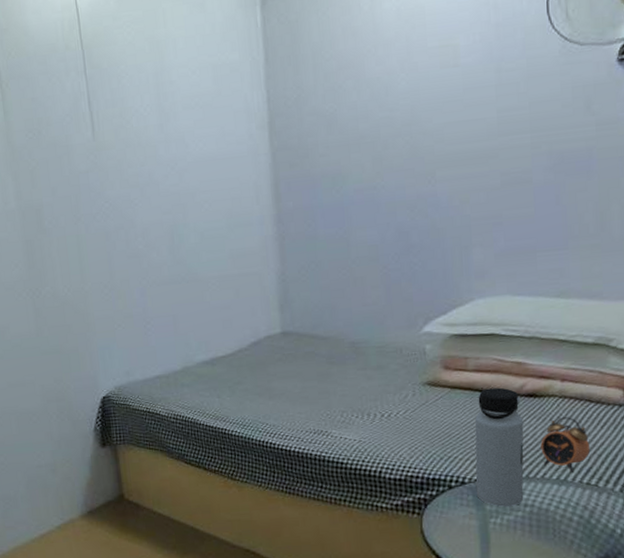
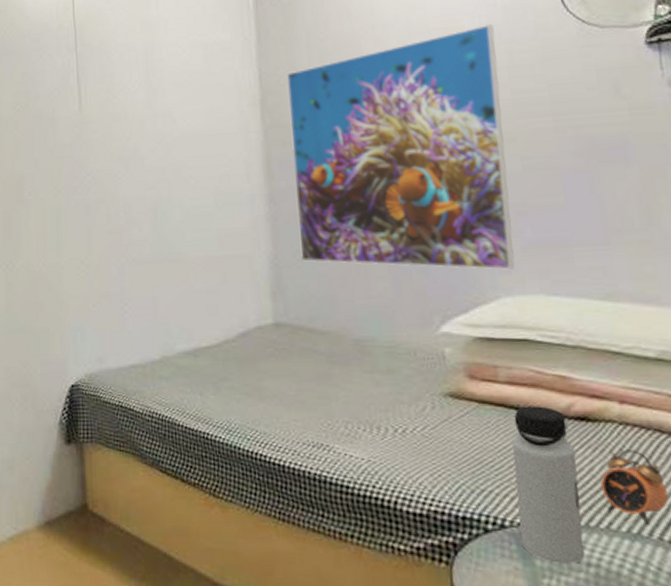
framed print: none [294,42,489,276] -> present [287,24,515,270]

